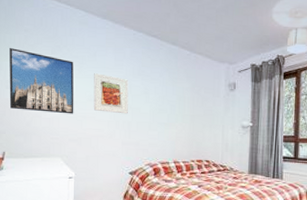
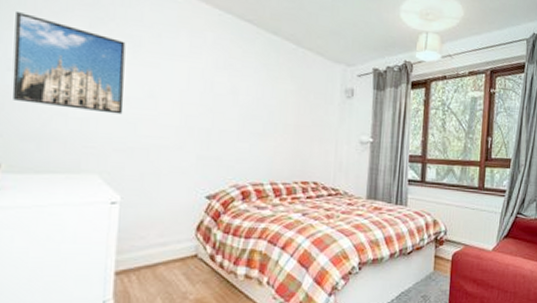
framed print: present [93,73,129,114] -> none [154,61,210,119]

